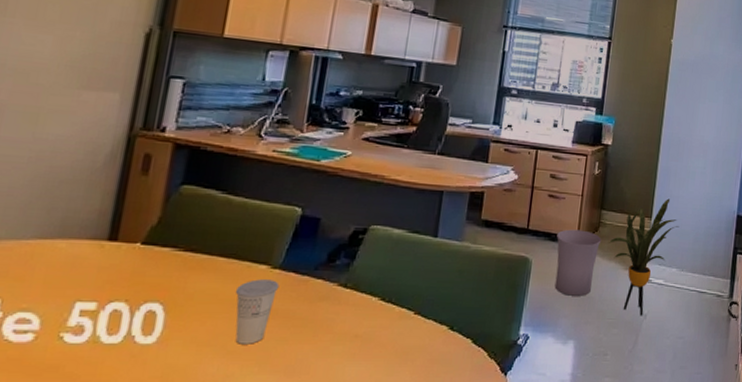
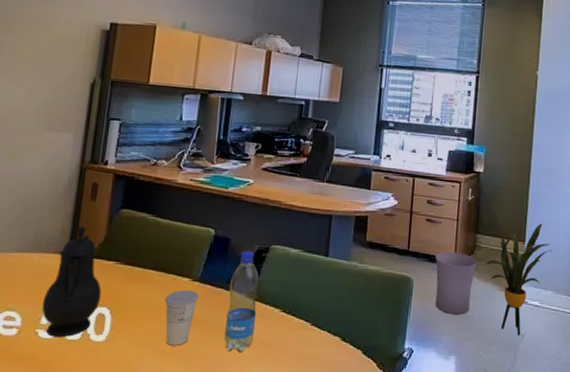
coffeepot: none [69,206,153,342] -> present [42,226,102,338]
bottle: none [309,231,355,349] -> present [224,250,260,353]

